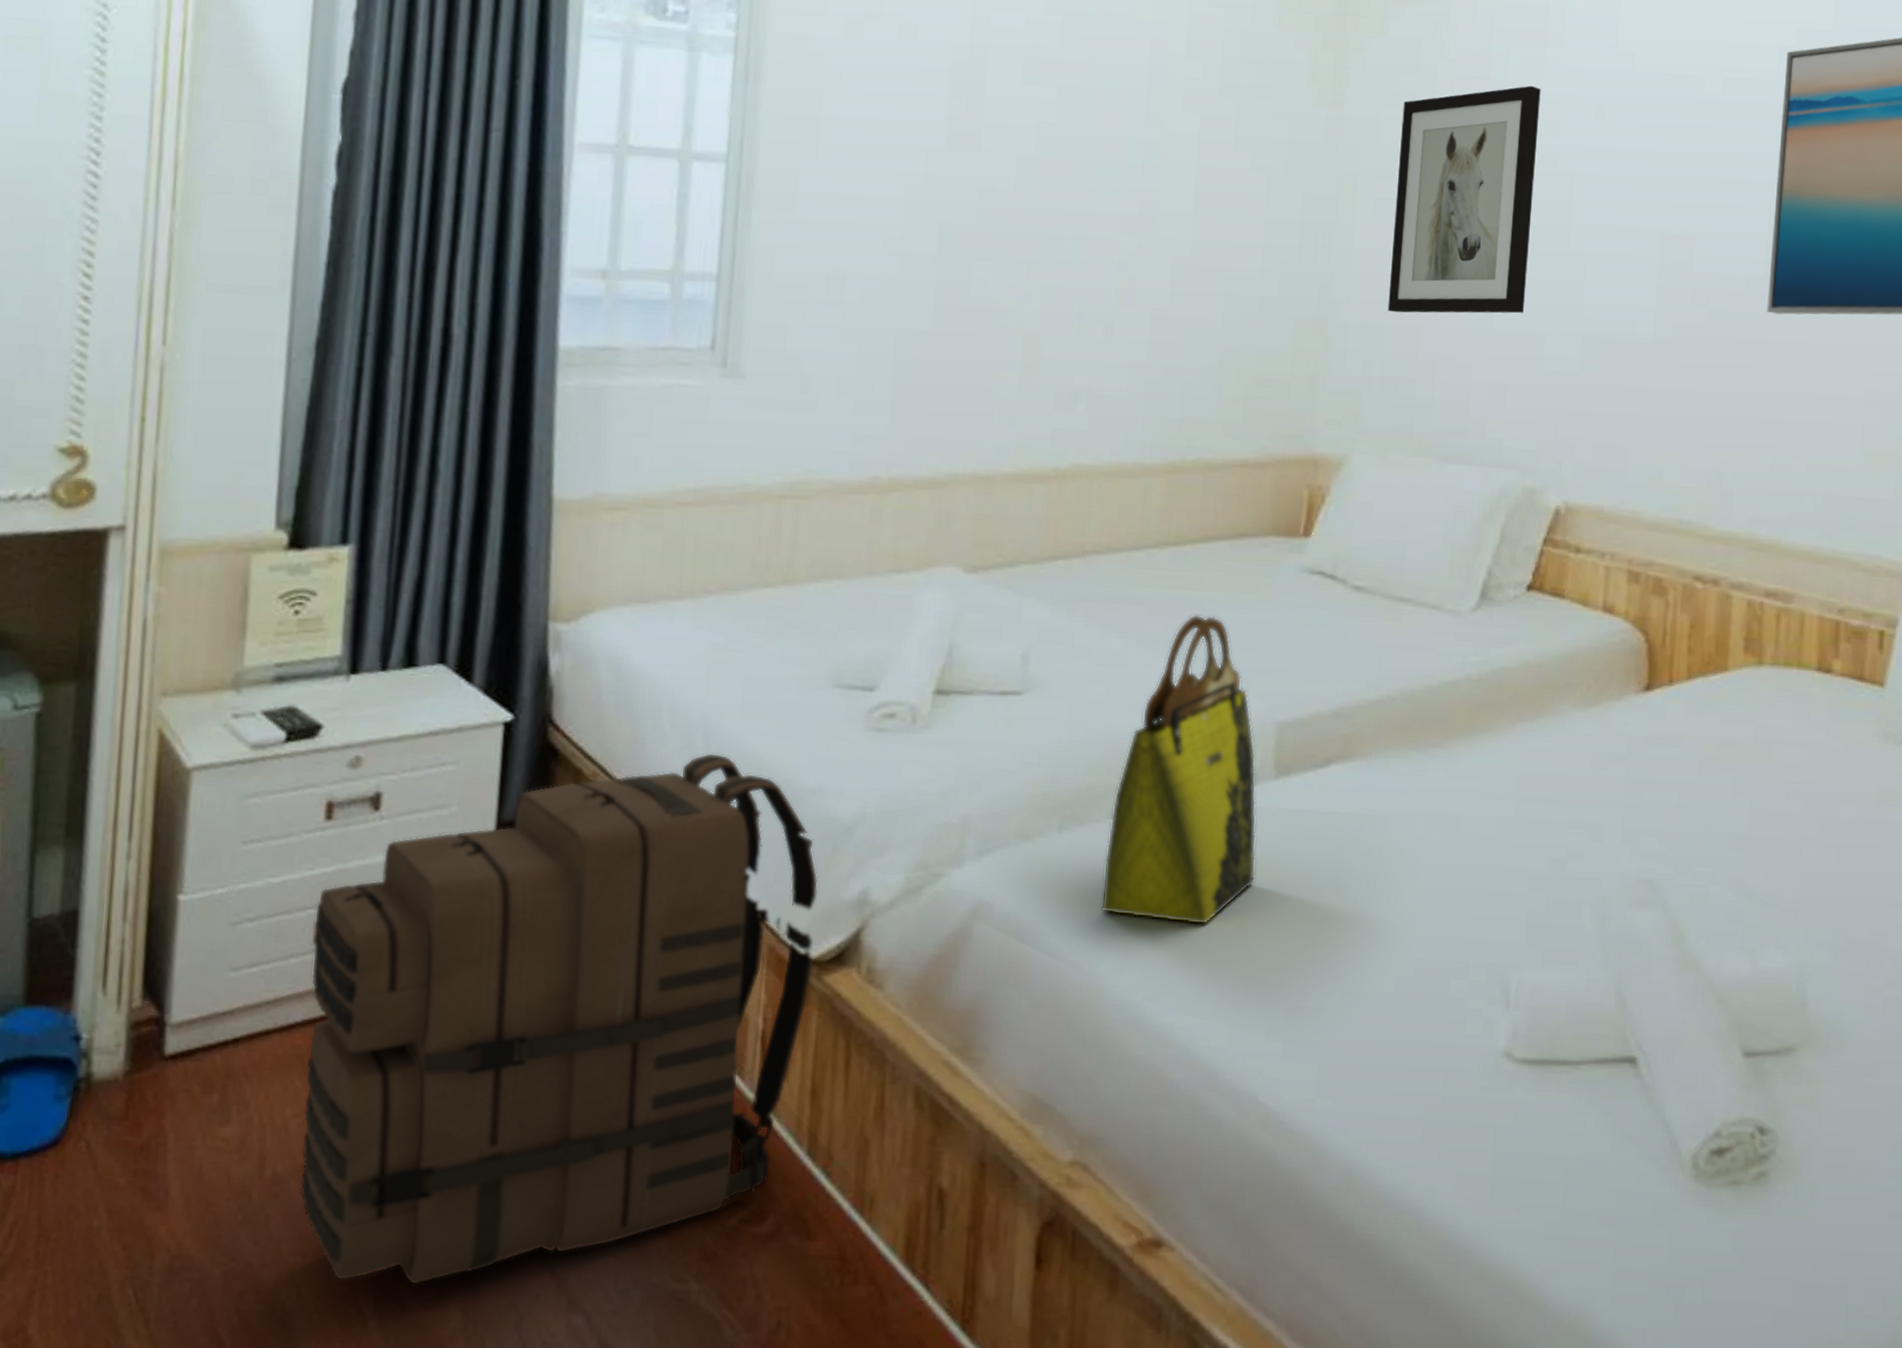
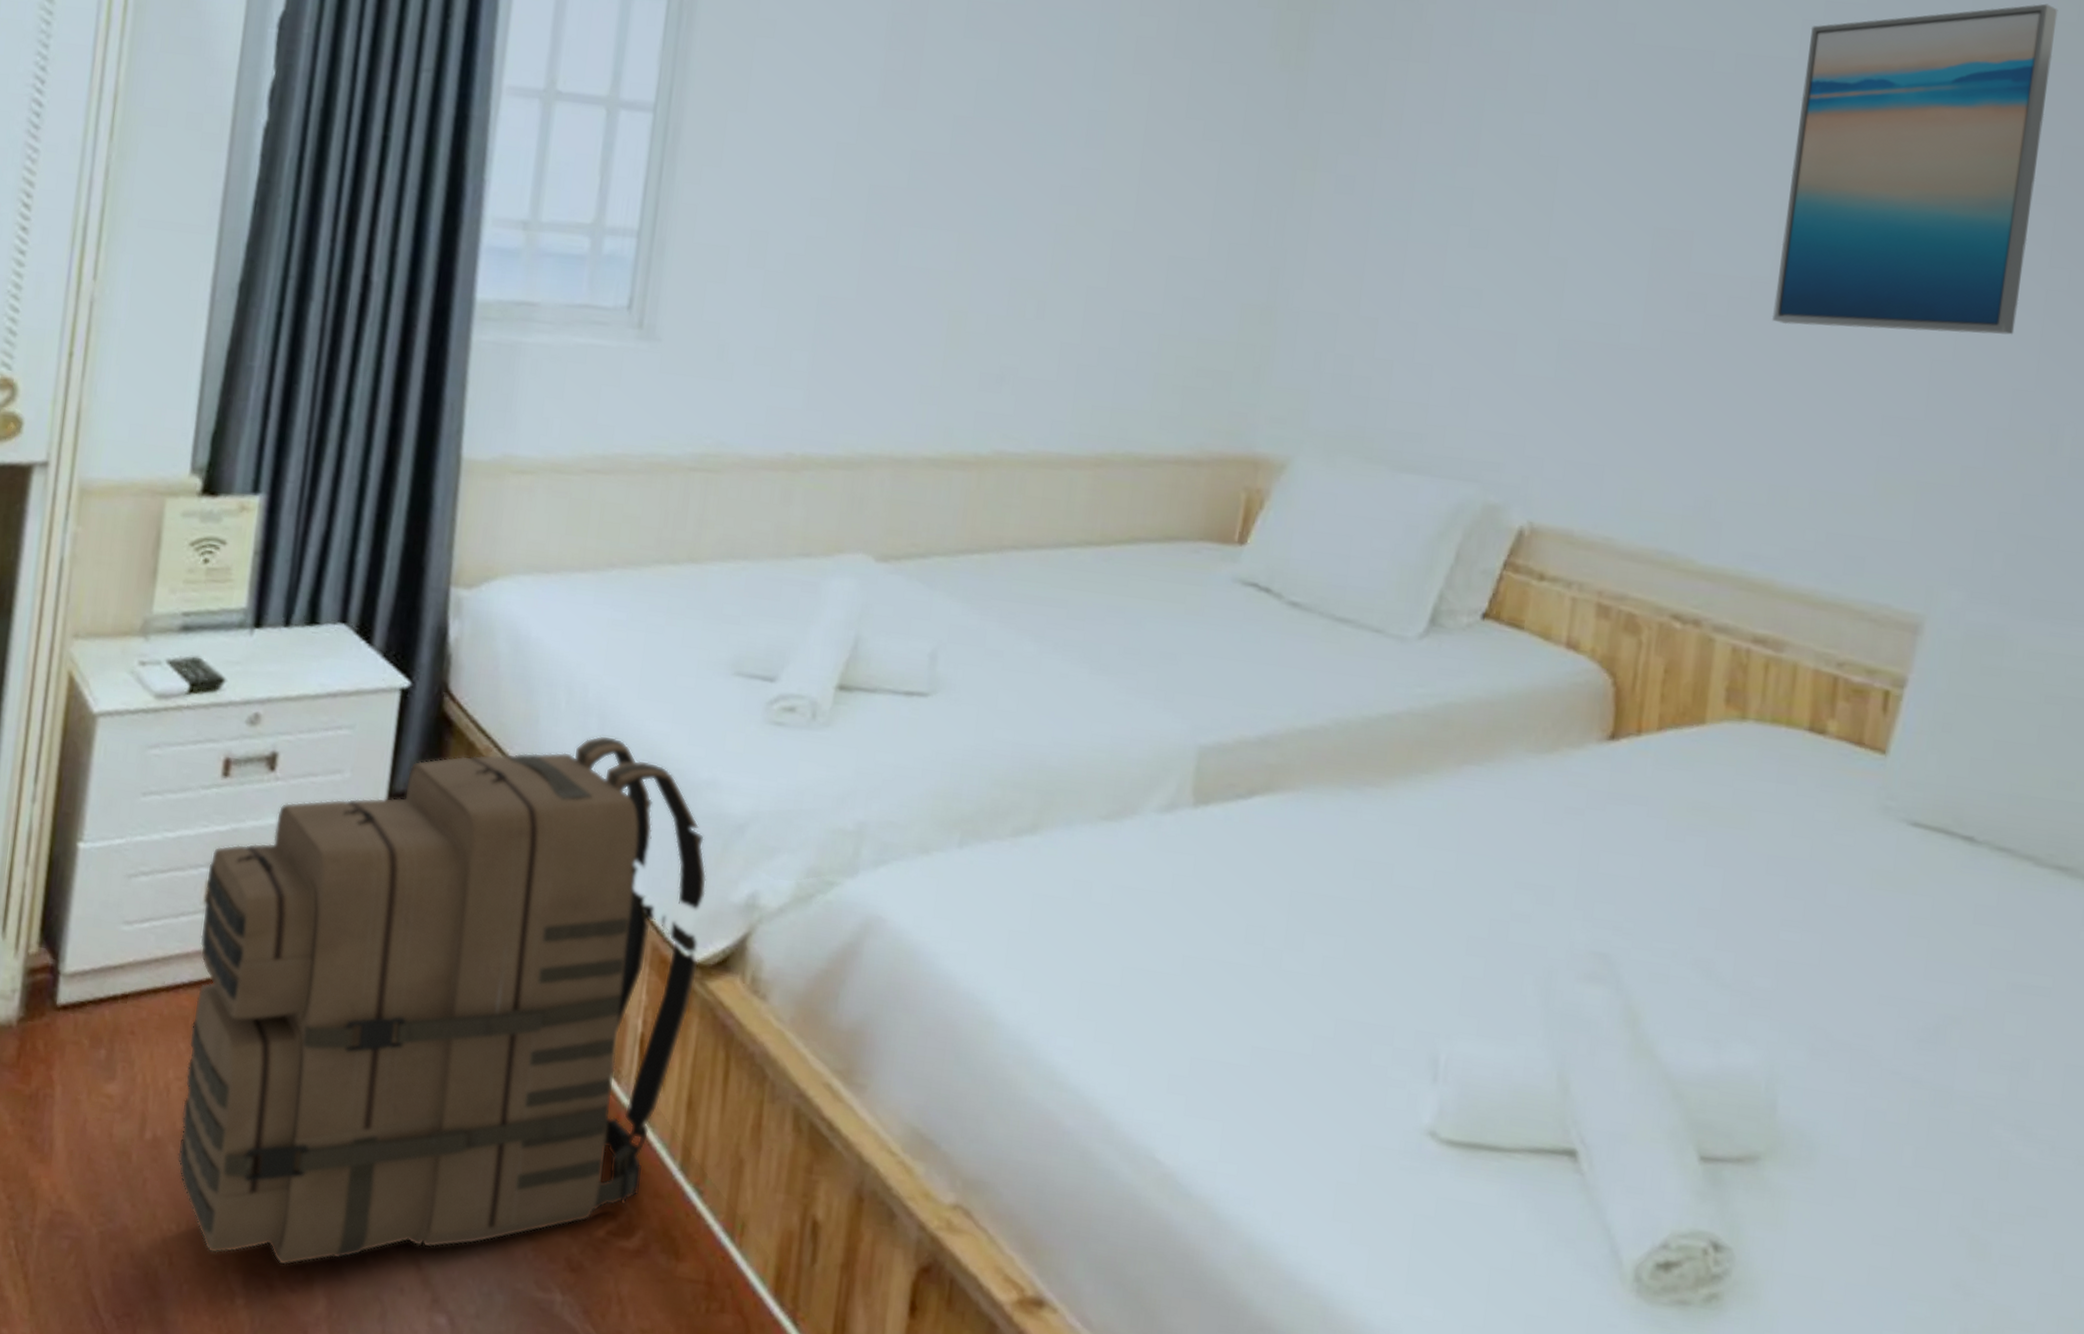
tote bag: present [1101,614,1257,925] -> none [999,621,1174,961]
wall art: present [1387,85,1541,314] -> none [1343,56,1528,310]

